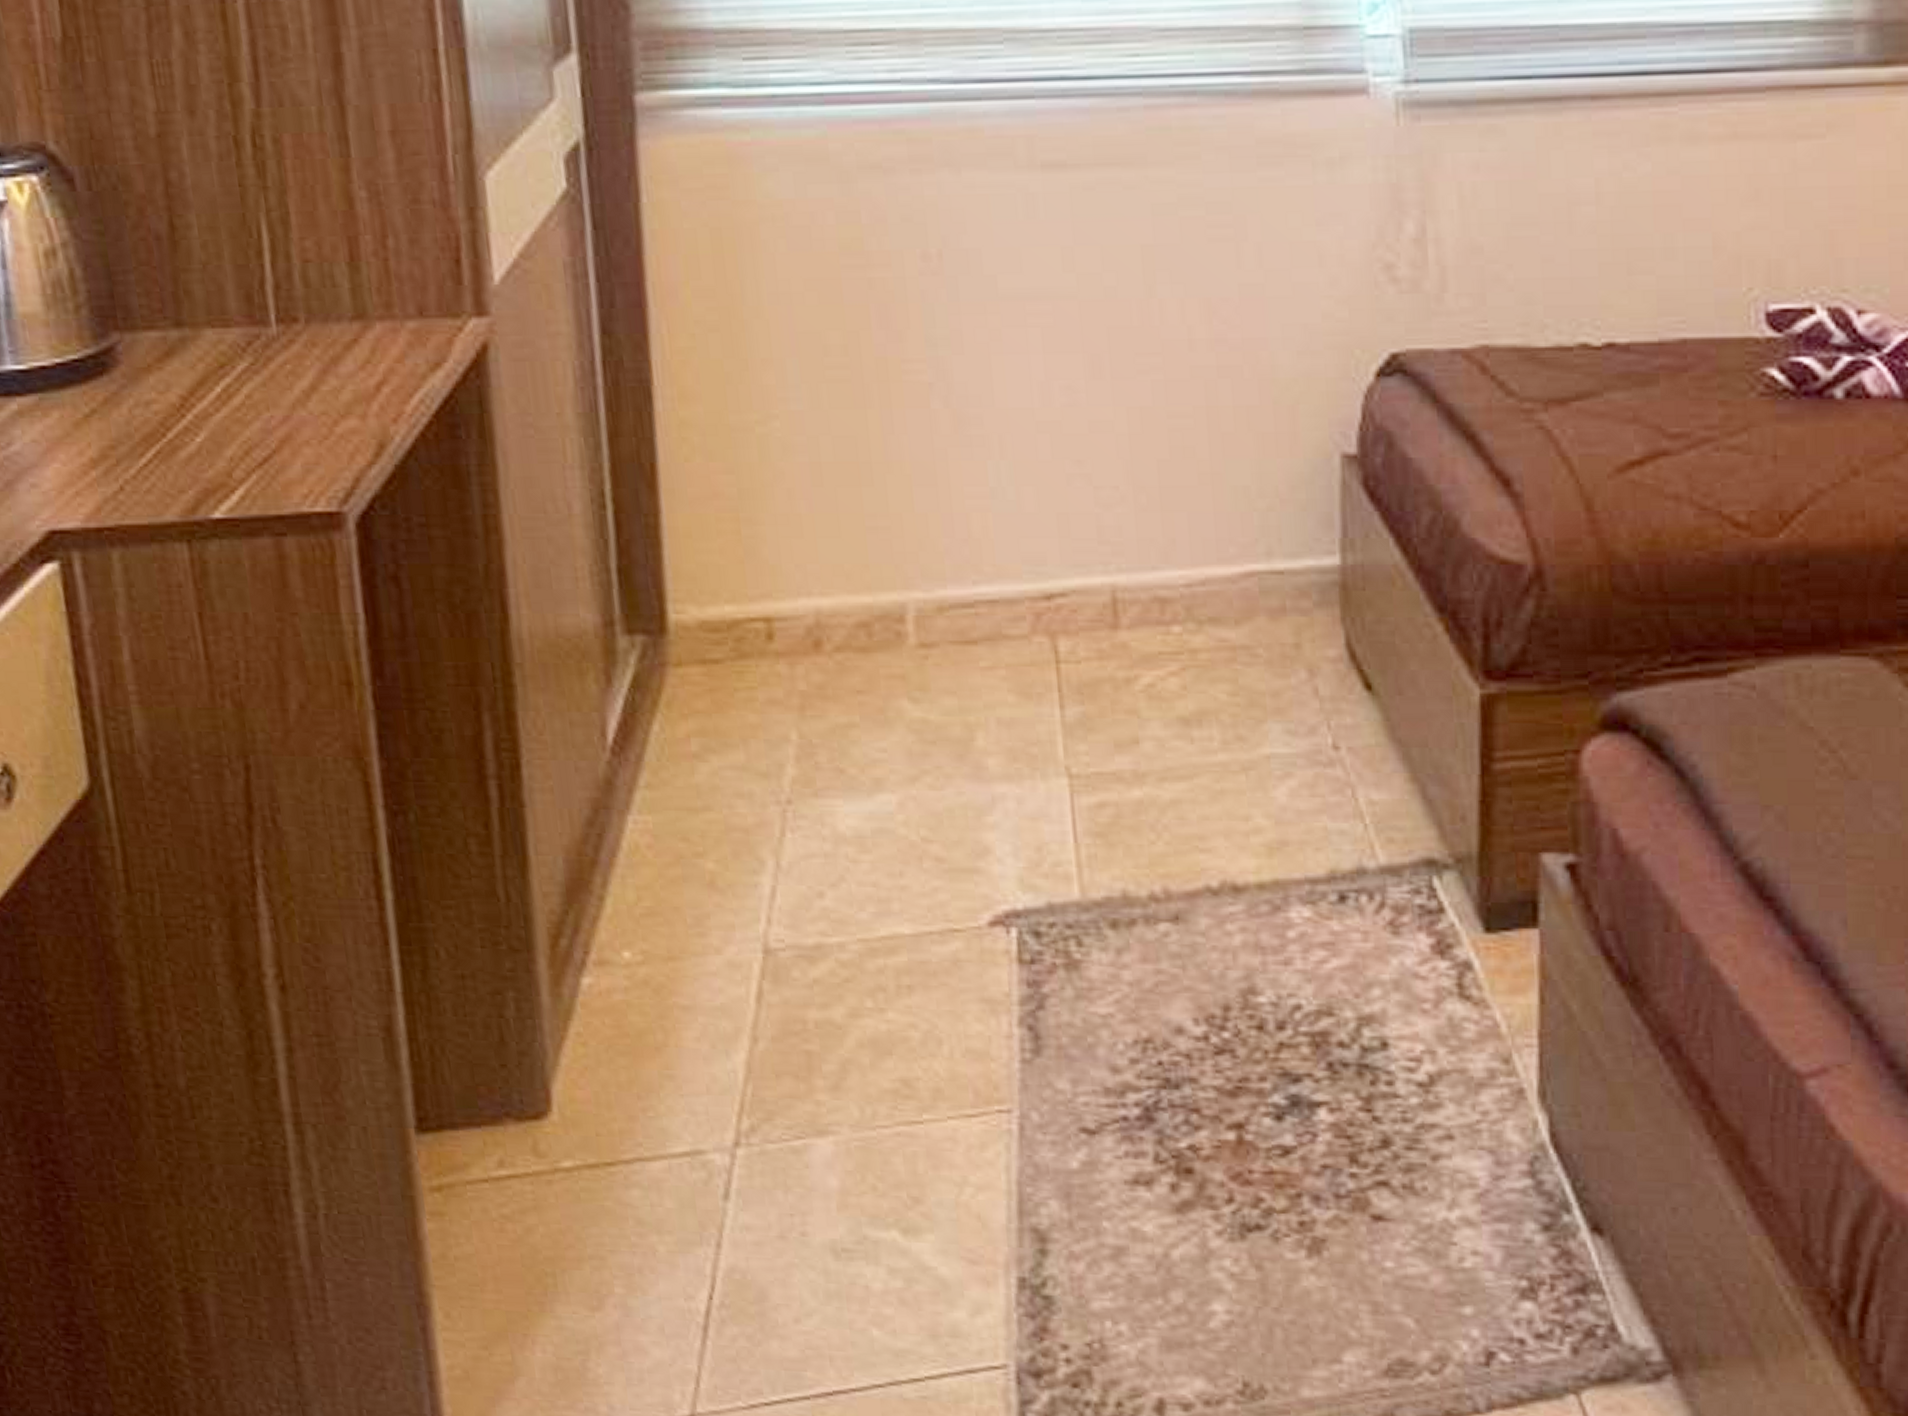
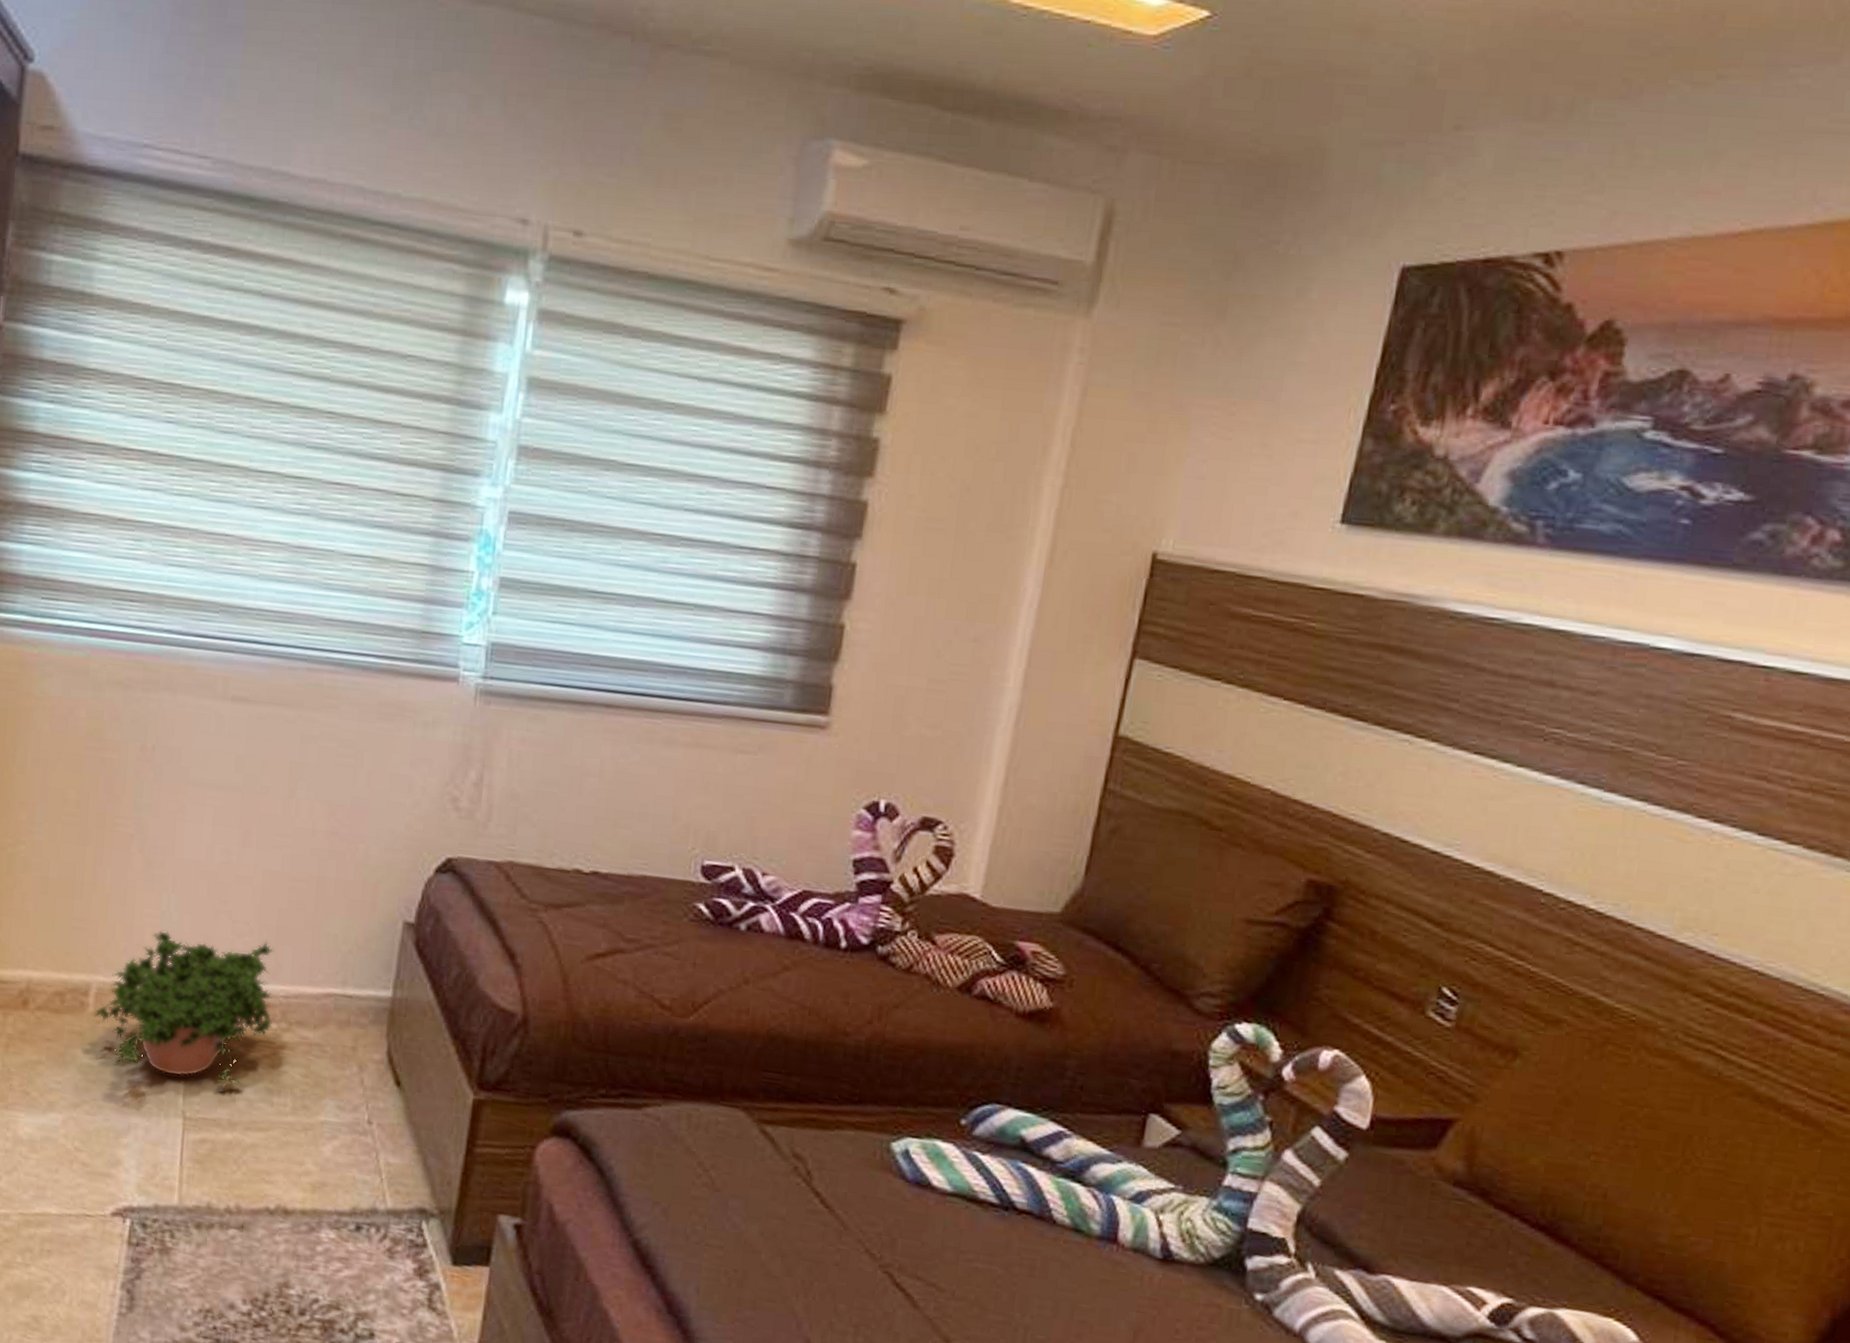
potted plant: none [916,509,1176,731] -> present [93,931,275,1091]

